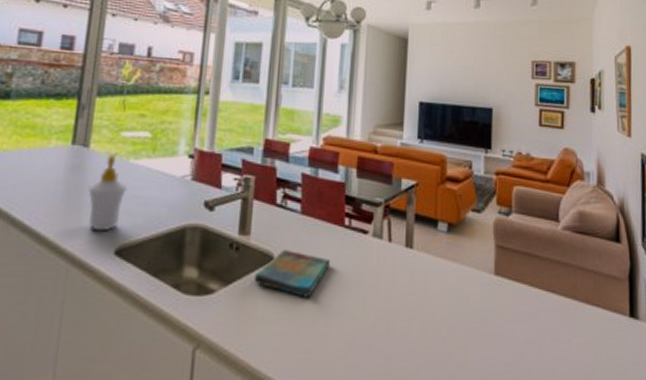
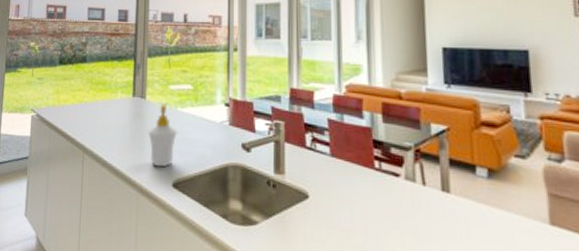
dish towel: present [254,249,331,298] -> none [291,188,364,234]

